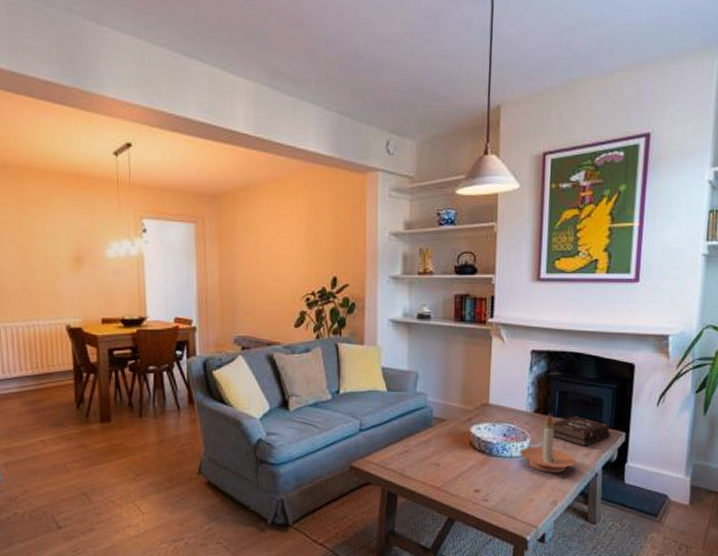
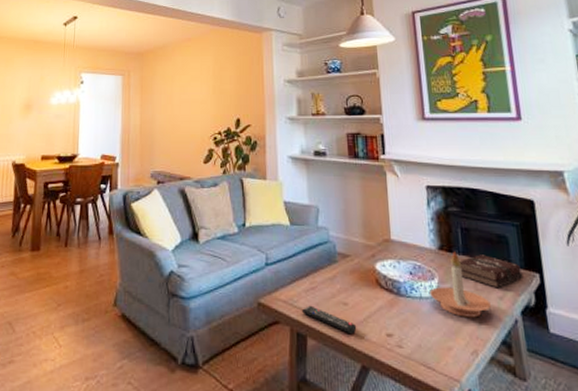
remote control: none [394,467,447,492] -> present [302,305,357,335]

